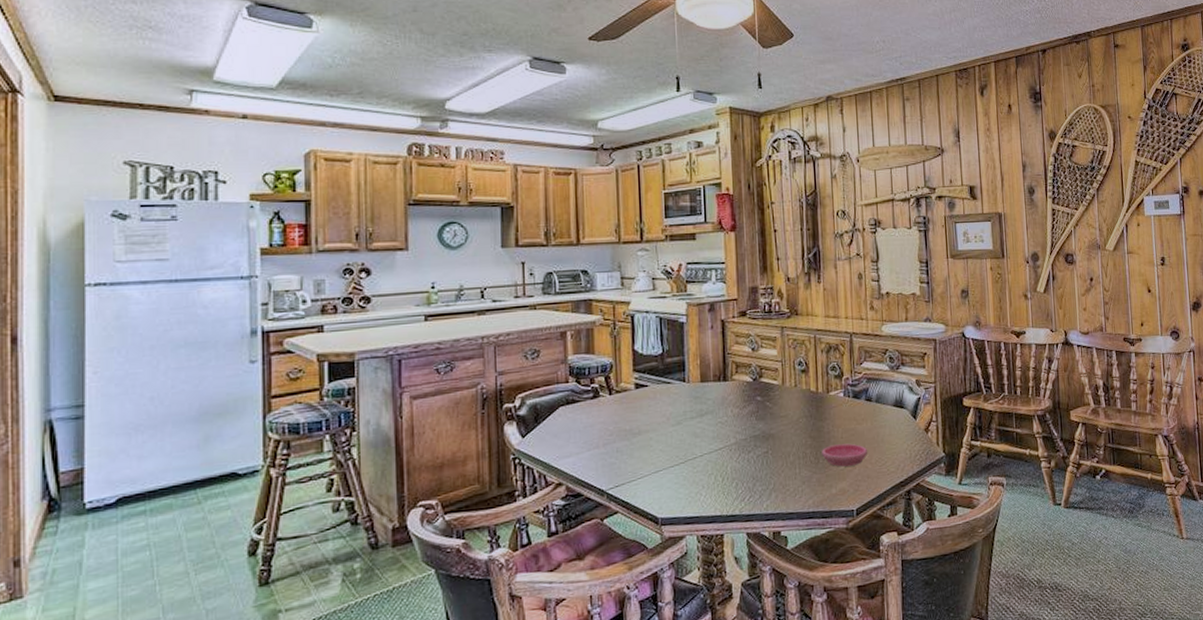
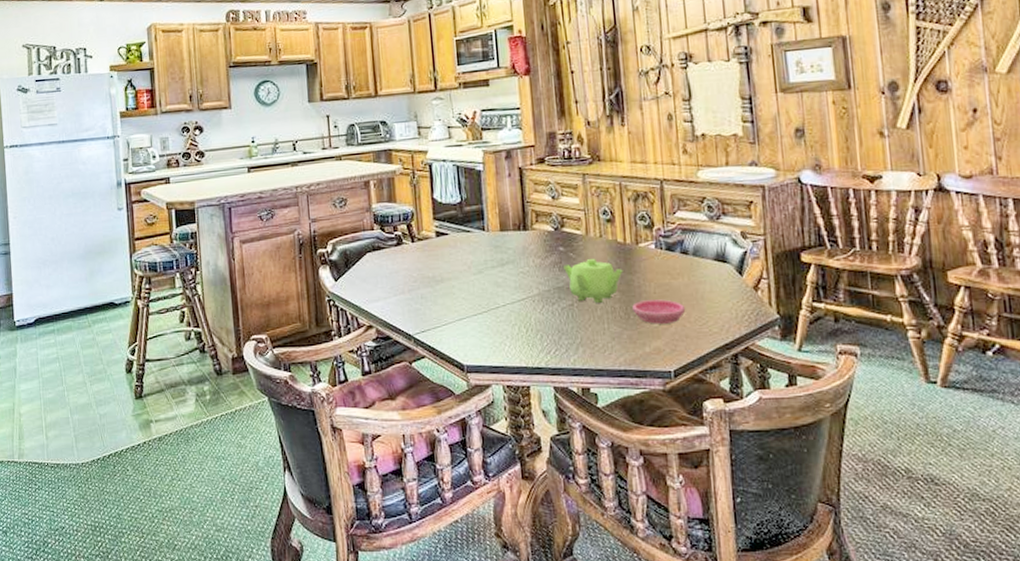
teapot: none [760,406,815,449] -> present [563,258,623,303]

